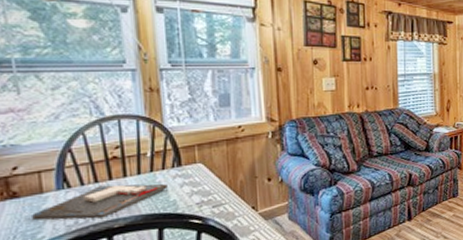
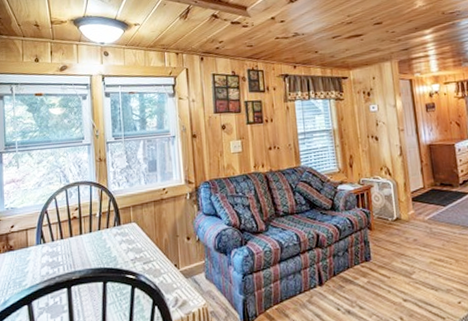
board game: present [32,183,168,220] -> none [20,241,110,271]

